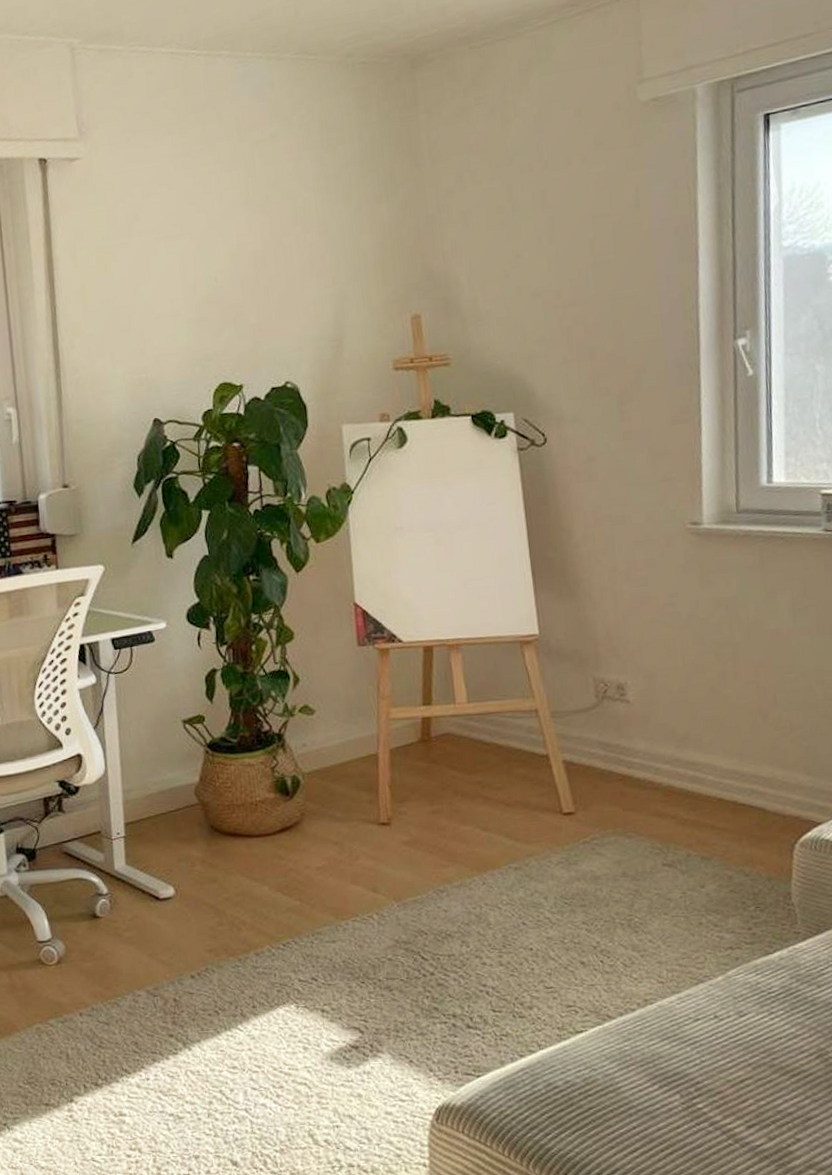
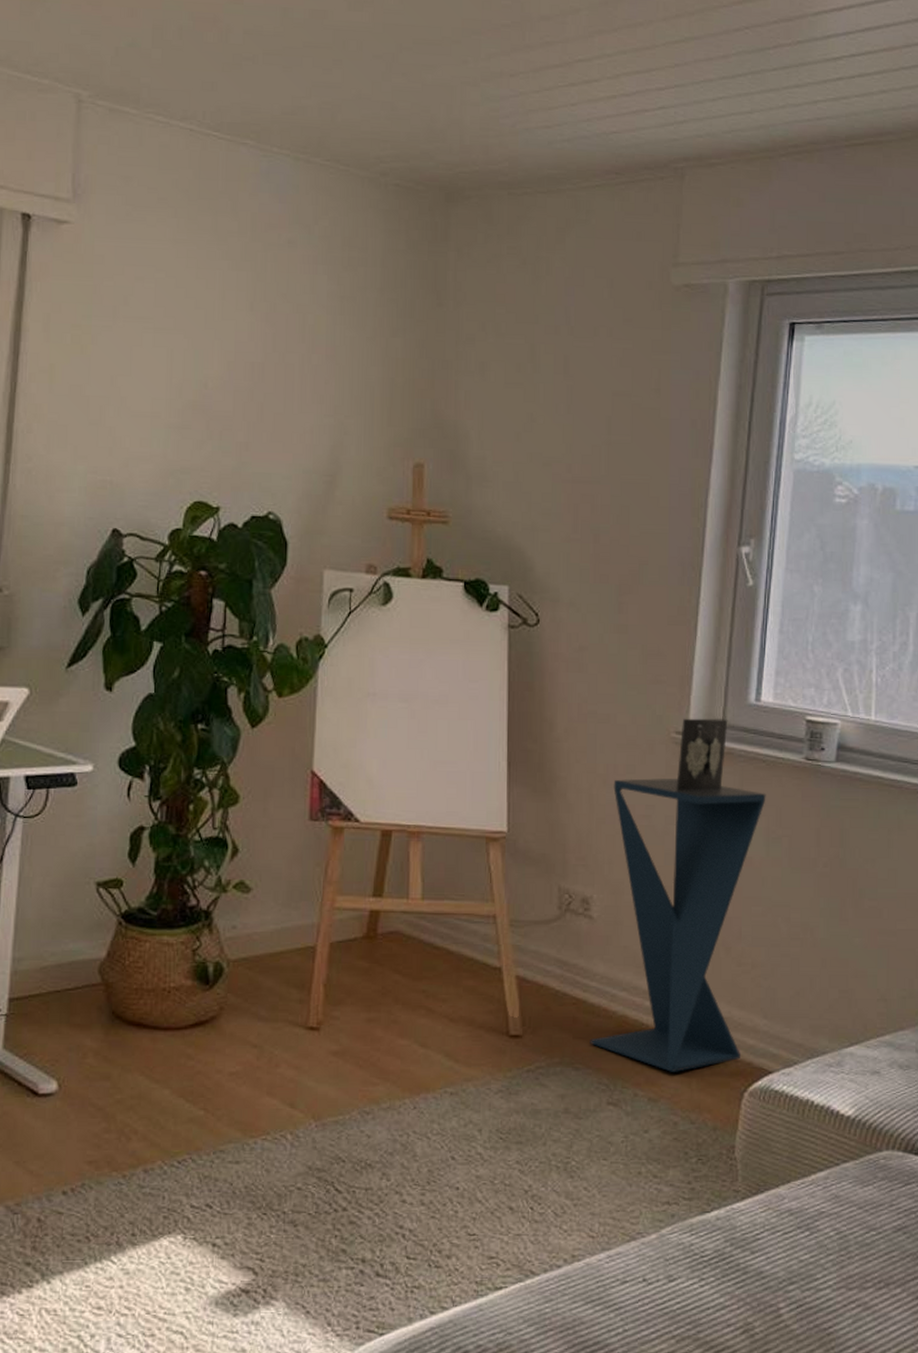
pedestal table: none [635,504,788,832] -> present [590,718,766,1072]

